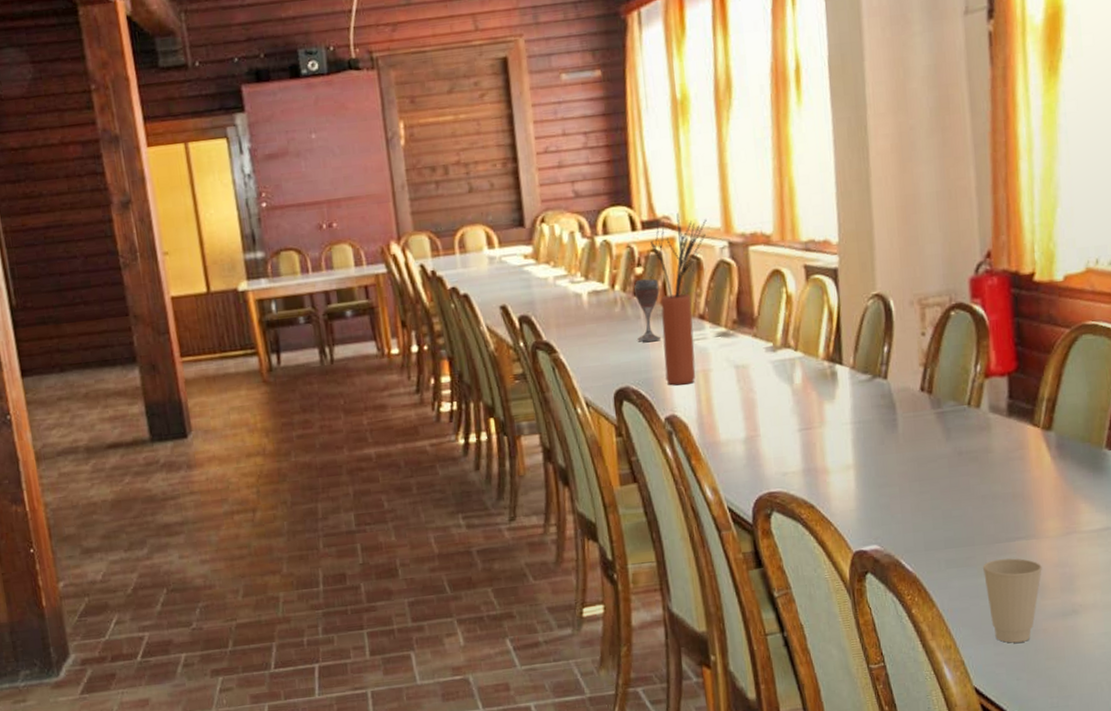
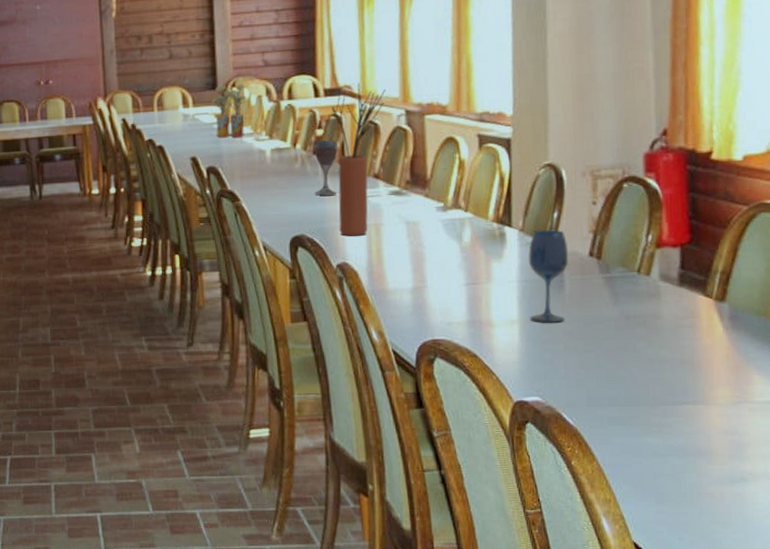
flower arrangement: none [519,218,558,283] -> present [211,84,247,139]
wineglass: none [860,365,901,466] -> present [528,229,569,323]
cup: present [983,558,1042,643] -> none [647,421,710,503]

